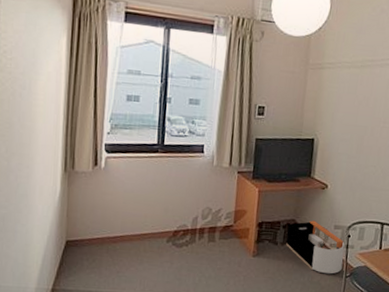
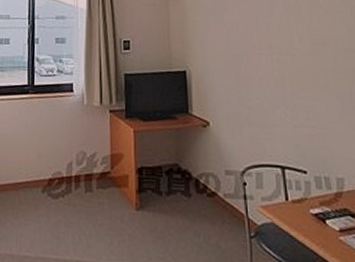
storage bin: present [286,220,345,274] -> none [170,164,244,234]

